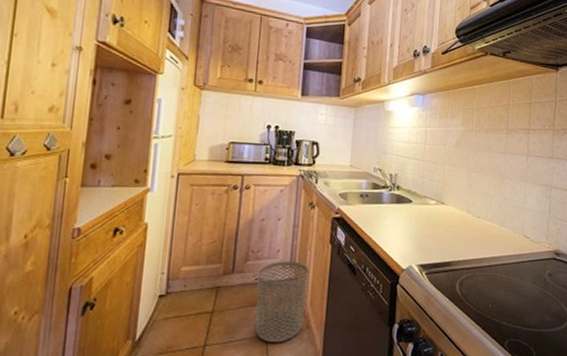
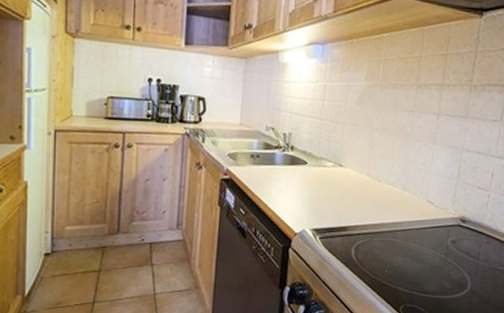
waste bin: present [255,261,309,342] -> none [143,222,197,301]

